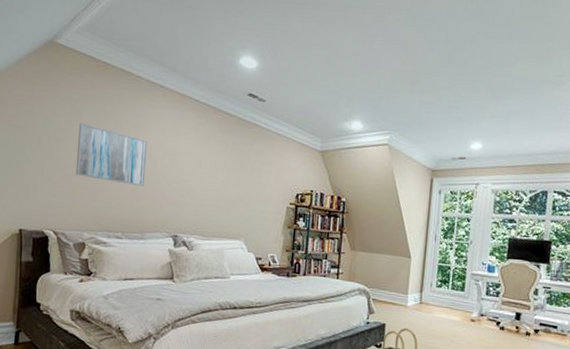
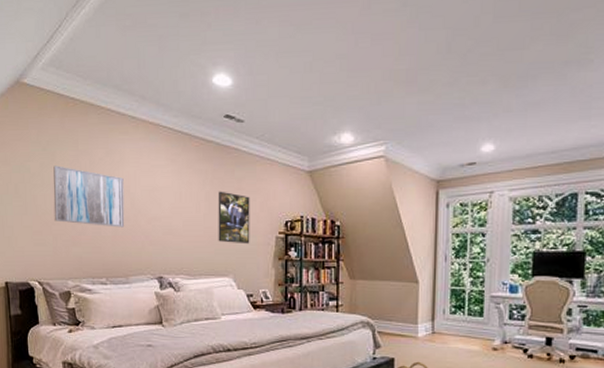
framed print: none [233,161,266,212] -> present [218,191,250,244]

